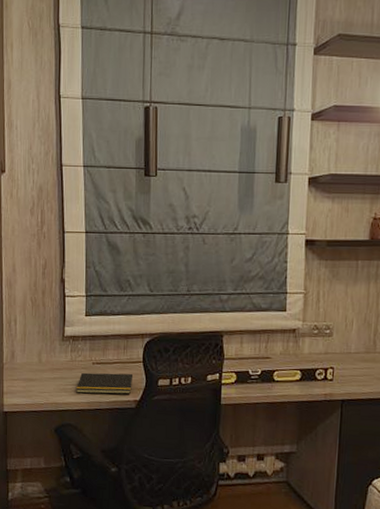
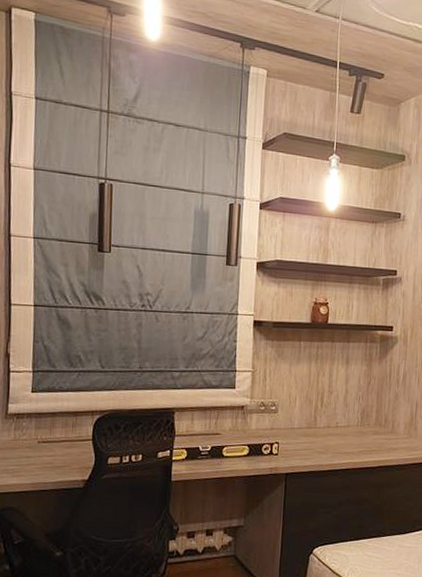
notepad: present [76,372,132,394] -> none [19,452,81,474]

